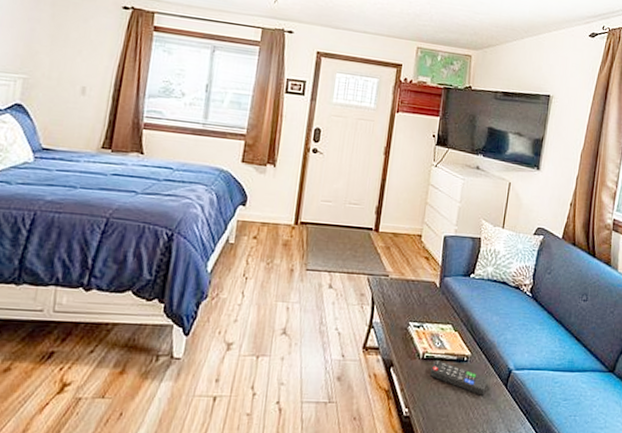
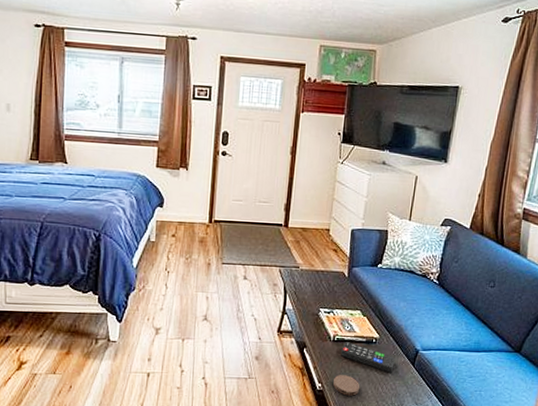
coaster: none [421,398,450,423] -> present [333,375,360,396]

